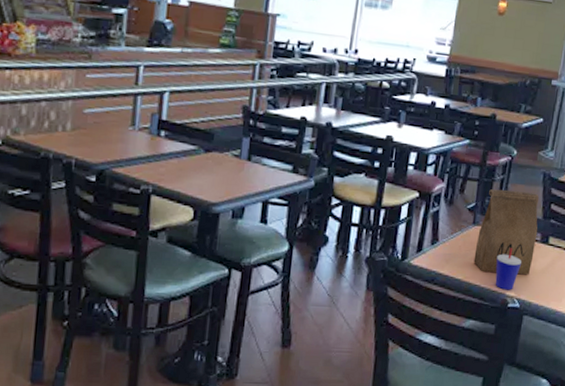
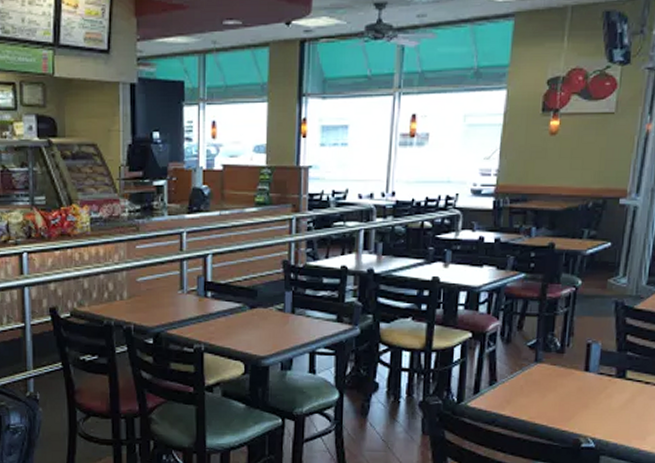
paper bag: present [473,189,539,275] -> none [538,323,613,413]
beverage cup: present [495,248,521,290] -> none [564,385,594,430]

